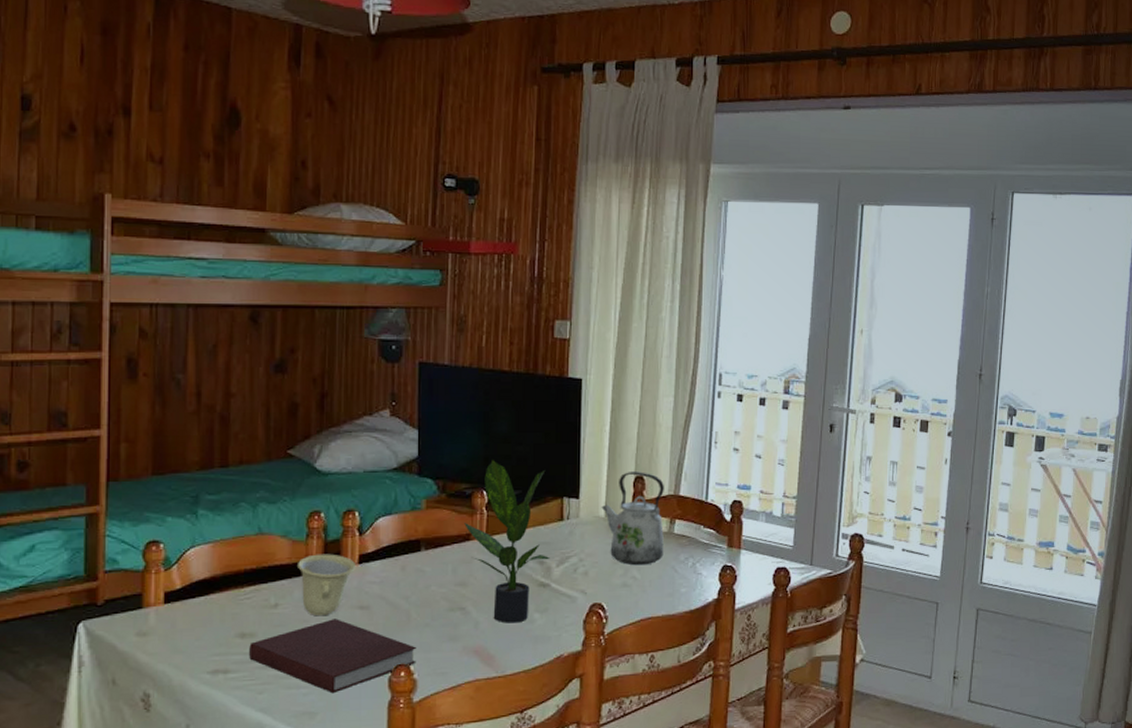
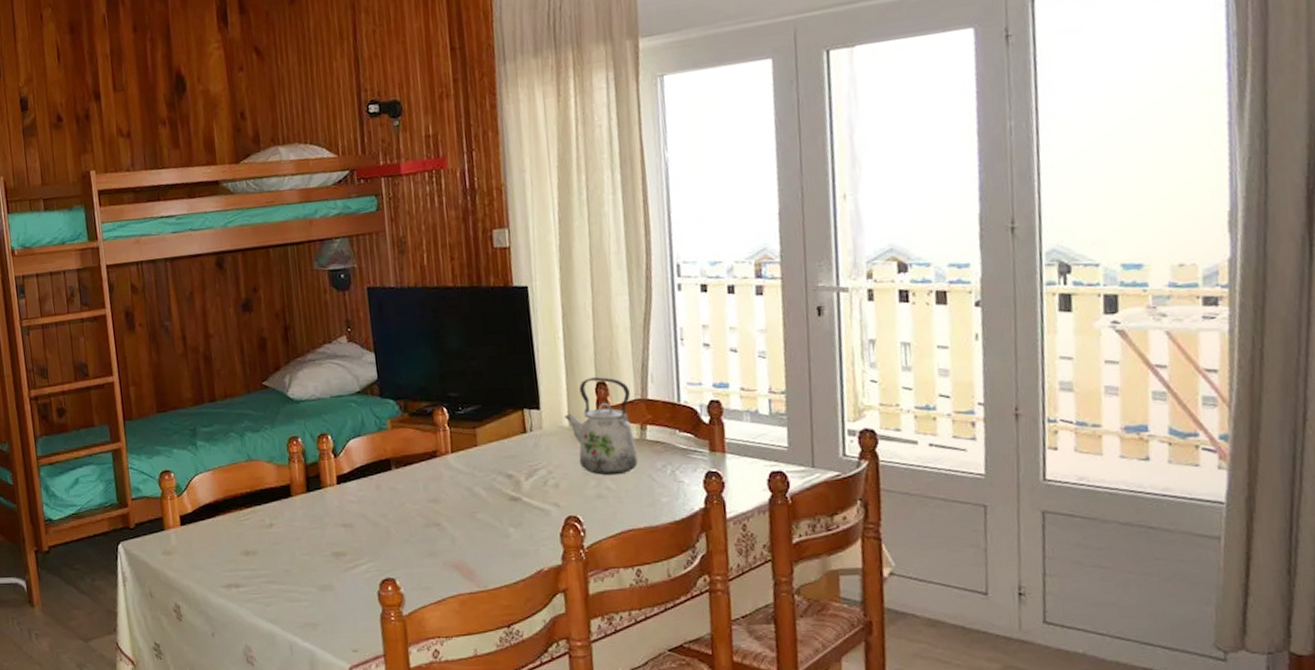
notebook: present [249,619,417,694] -> none [253,536,401,607]
cup: present [296,554,357,617] -> none [283,476,336,535]
potted plant: present [464,460,550,623] -> none [429,377,518,538]

